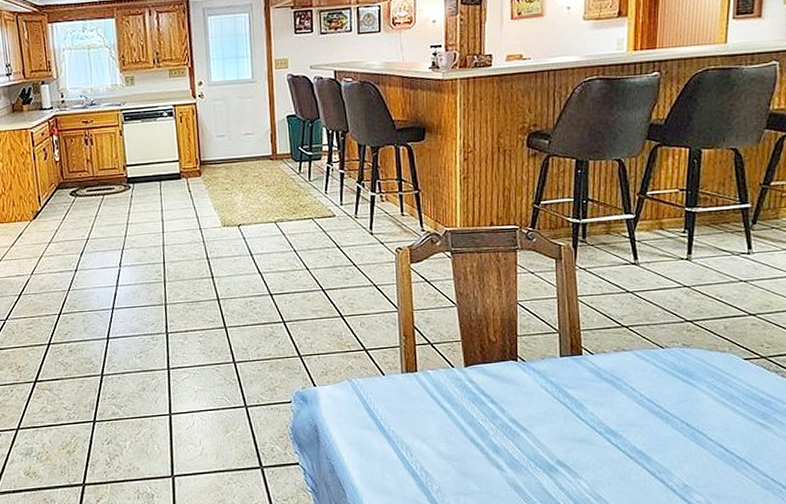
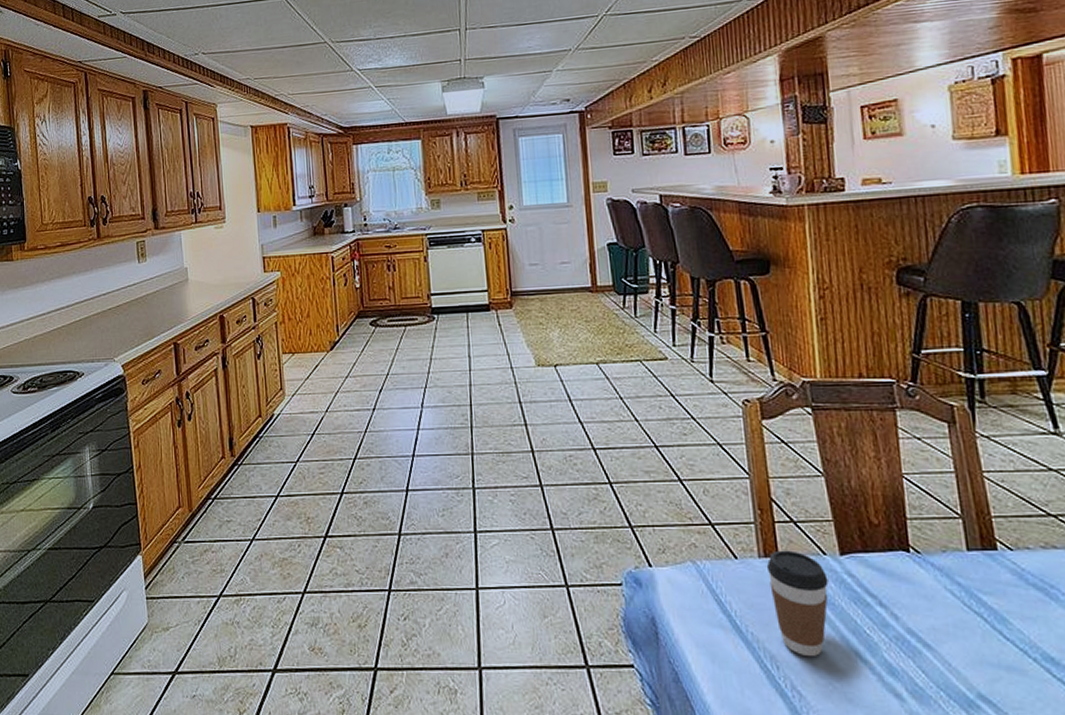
coffee cup: none [407,366,454,445] -> present [766,550,829,657]

